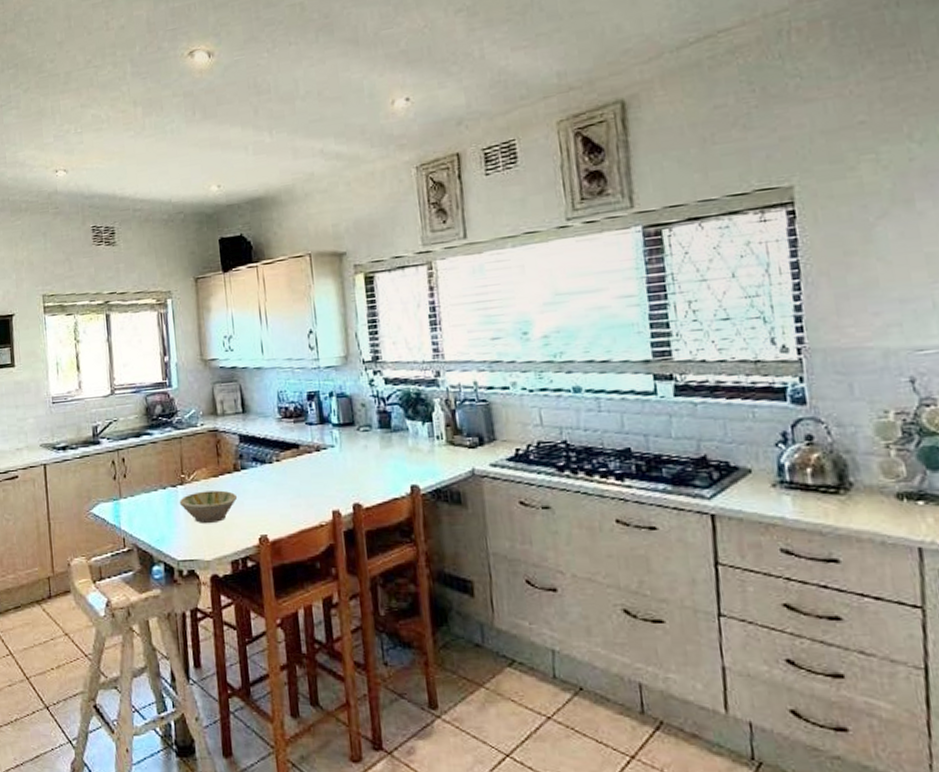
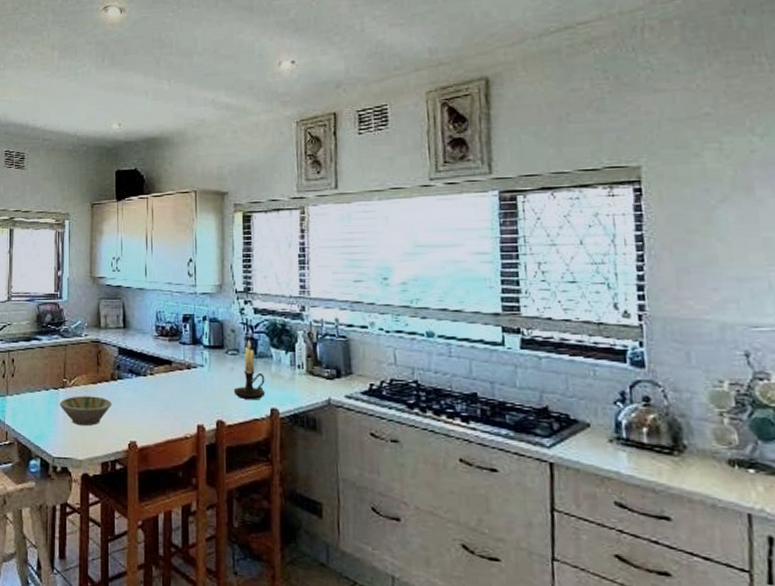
candle holder: none [368,414,404,479] -> present [233,340,266,400]

